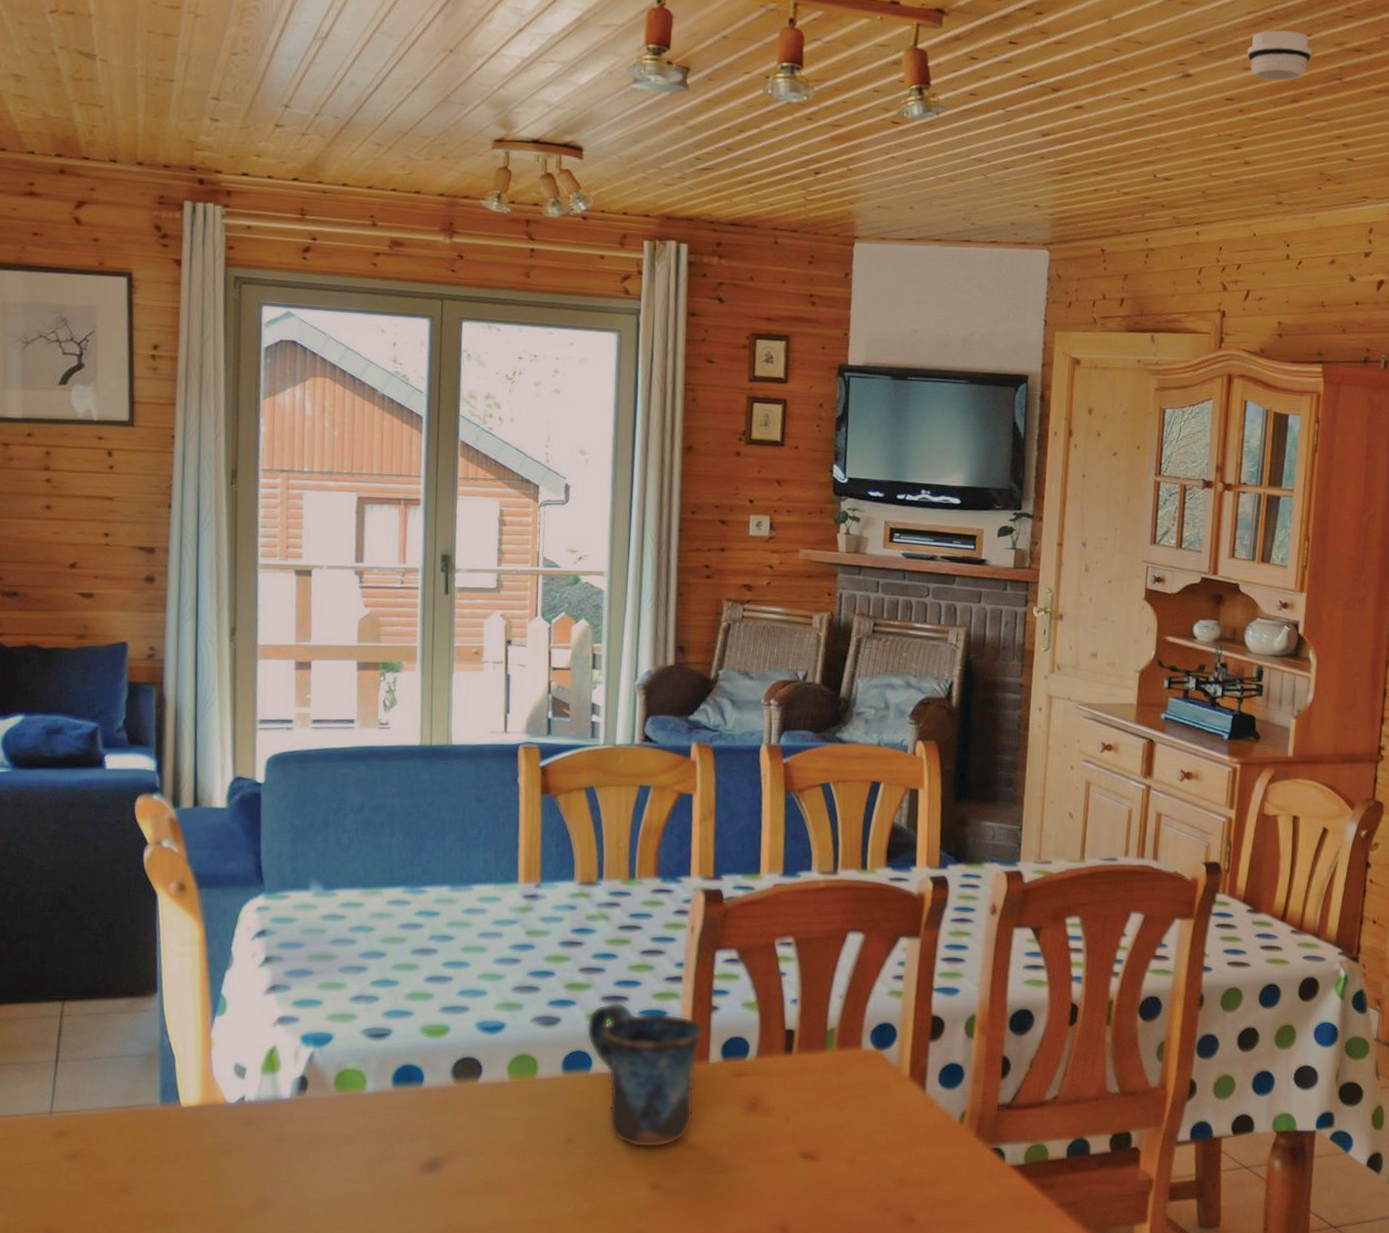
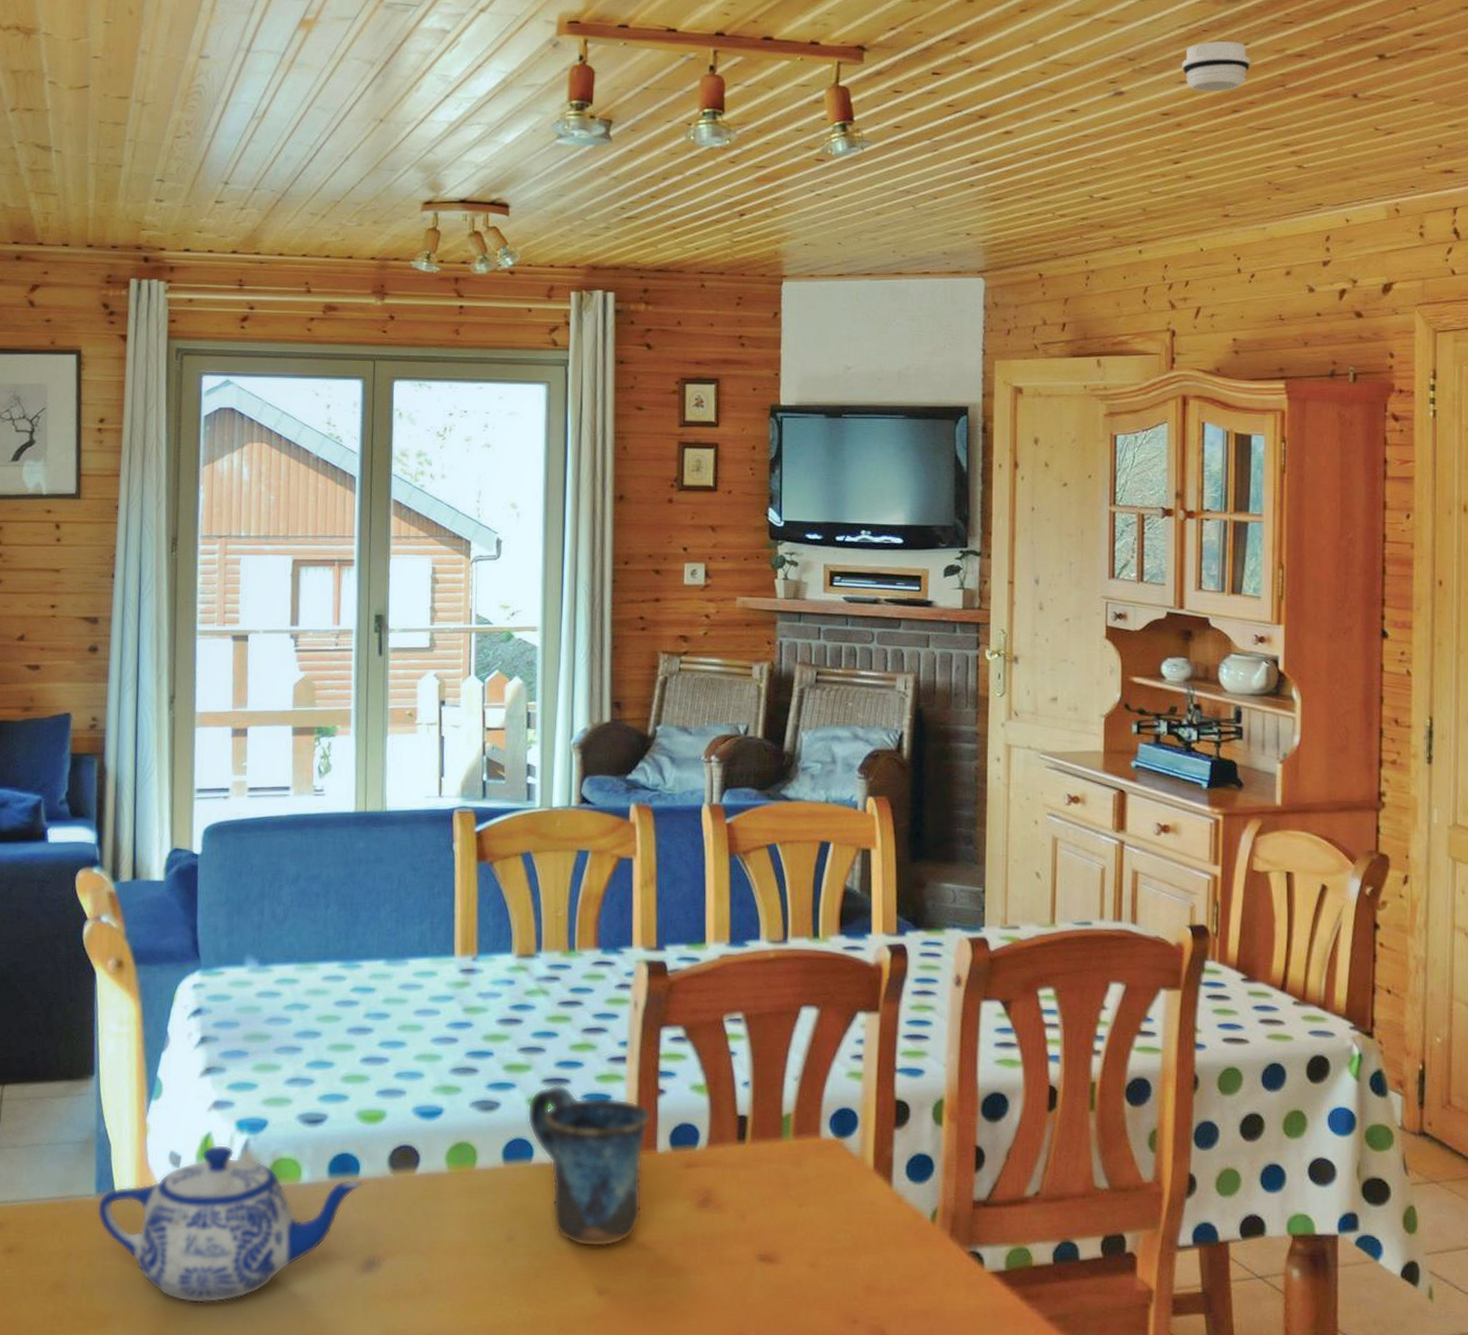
teapot: none [161,1056,426,1202] -> present [97,1144,362,1303]

